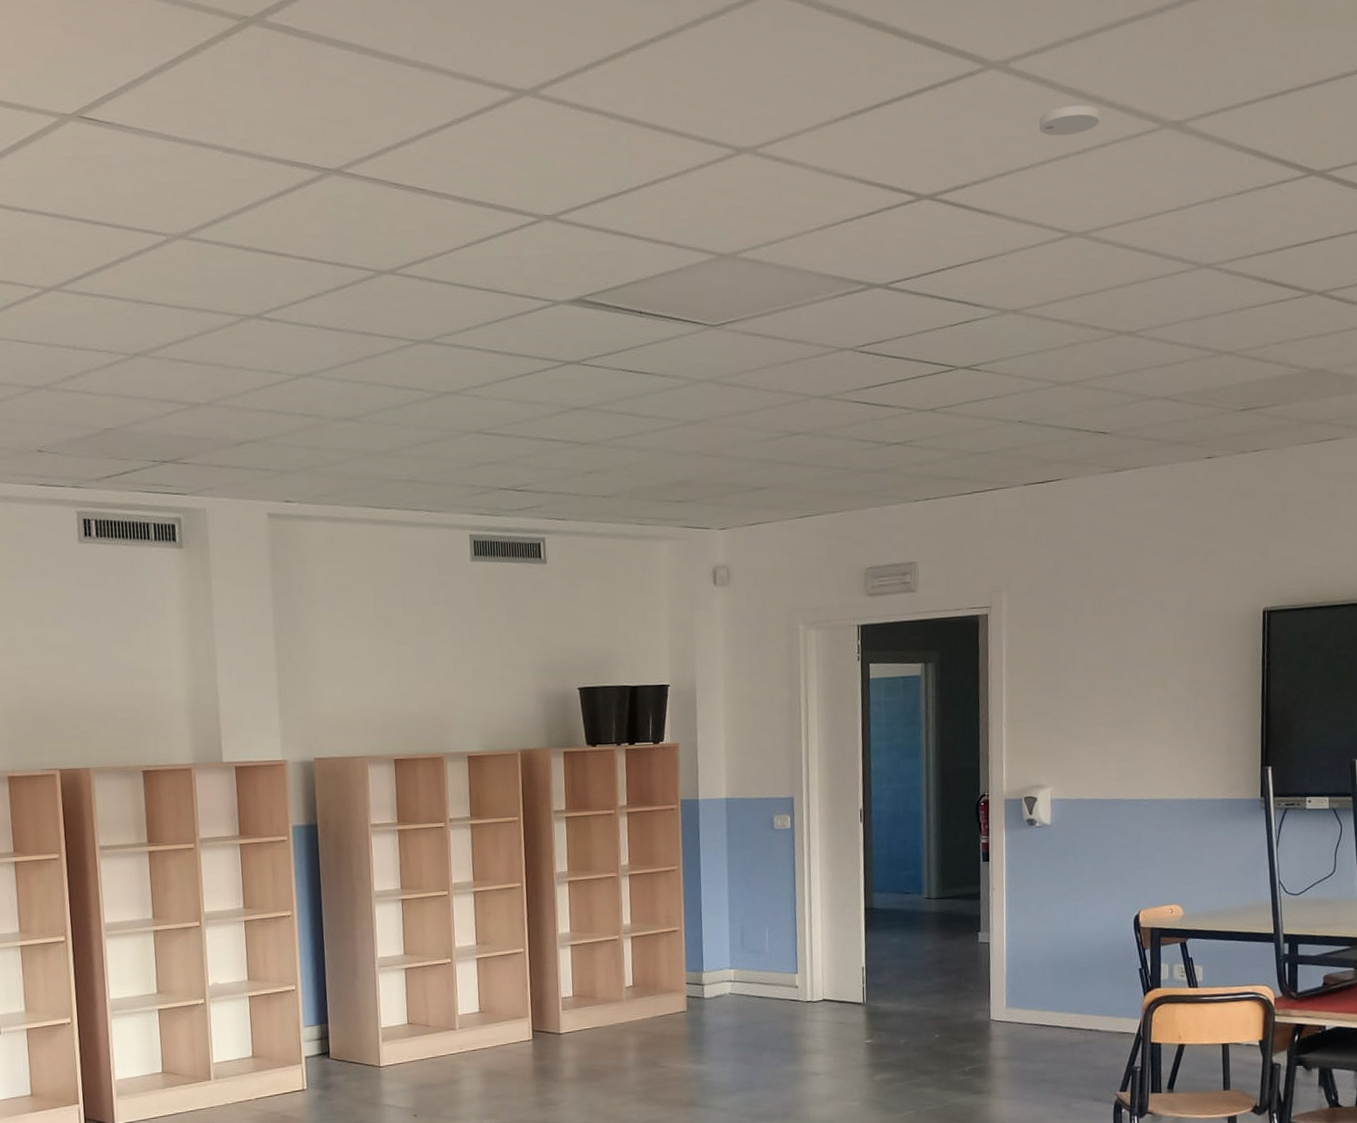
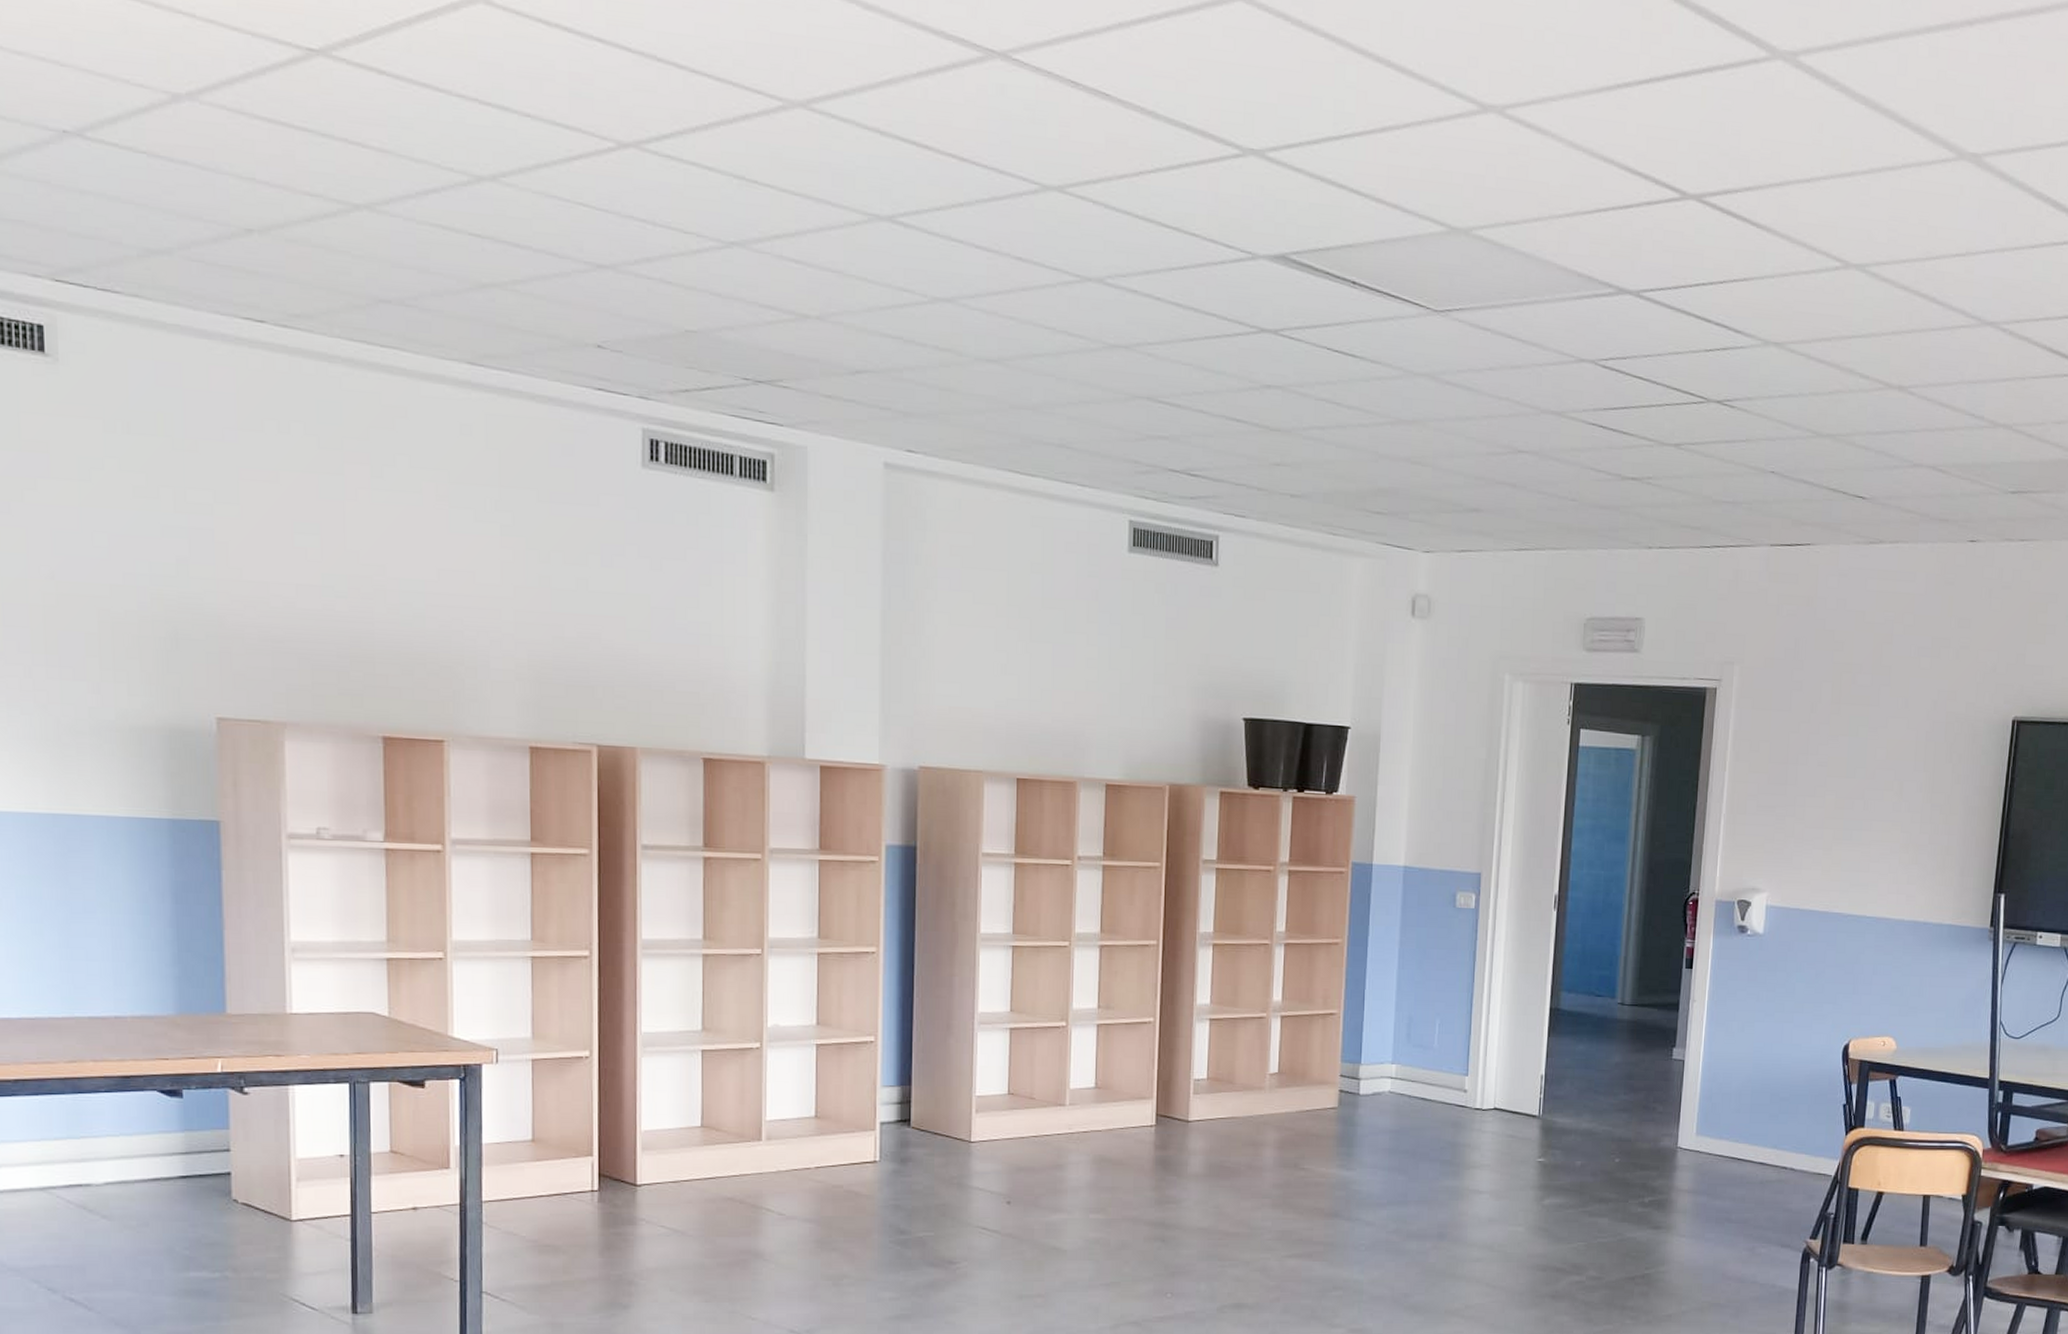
smoke detector: present [1038,105,1100,136] -> none [1824,116,1893,151]

